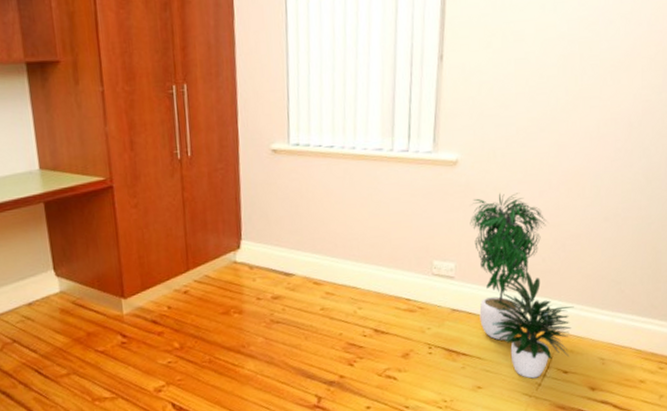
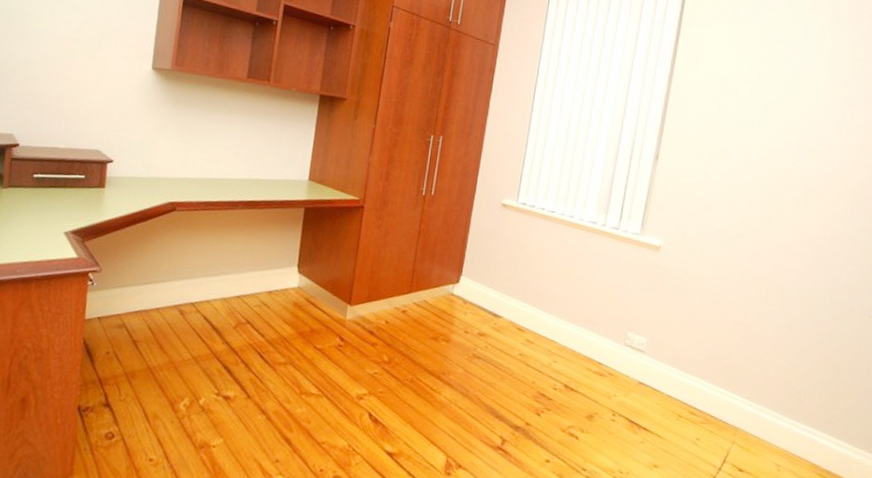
potted plant: present [470,193,574,379] -> none [663,283,754,470]

